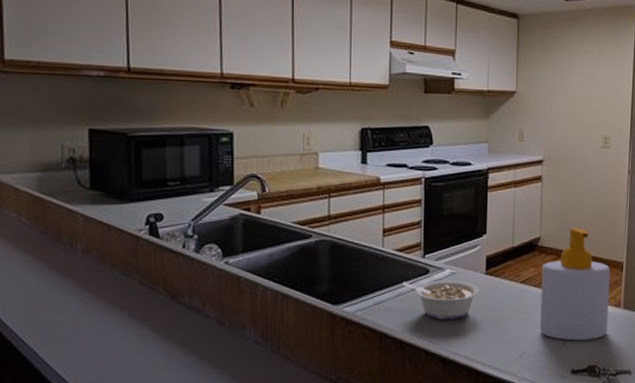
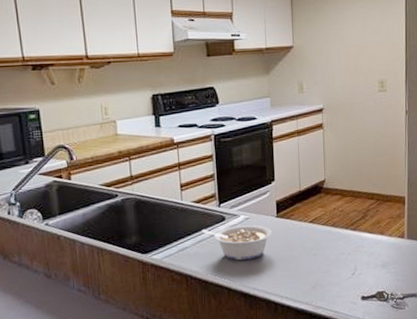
soap bottle: present [540,227,610,341] -> none [328,168,394,271]

